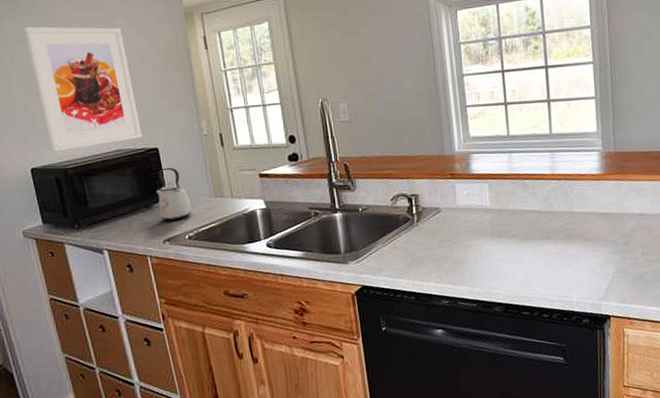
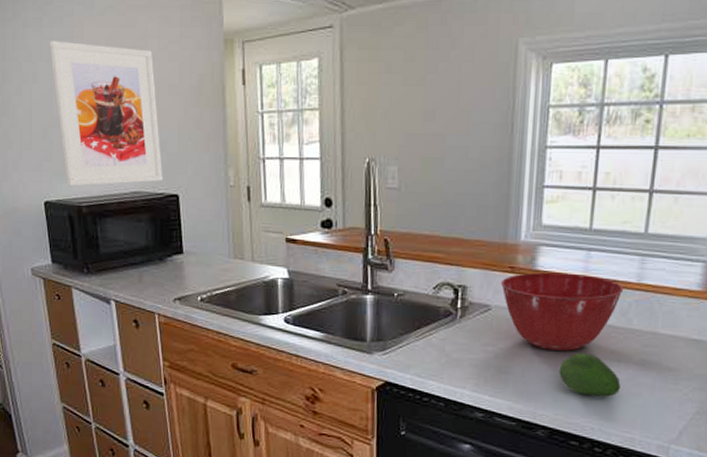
kettle: present [156,167,192,221] -> none [172,218,208,279]
mixing bowl: none [445,172,543,238] -> present [500,272,624,351]
fruit: none [503,236,554,272] -> present [559,353,621,397]

